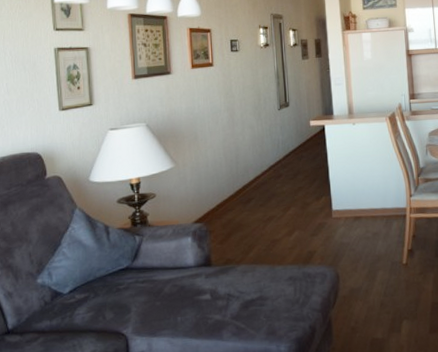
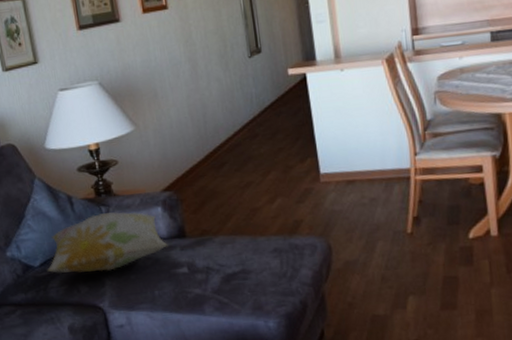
decorative pillow: none [75,241,194,300] -> present [47,211,168,273]

